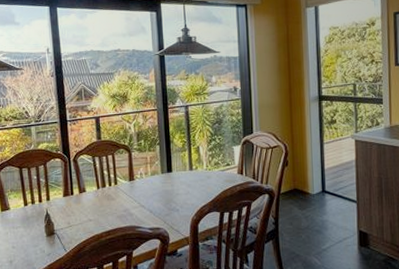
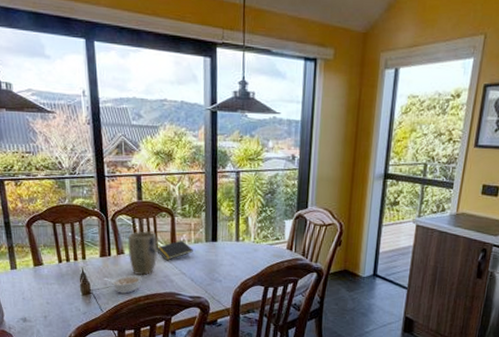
legume: none [67,211,103,231] -> present [104,274,142,294]
plant pot: none [89,168,117,211] -> present [128,231,158,275]
notepad: none [115,174,150,194] -> present [156,240,193,260]

